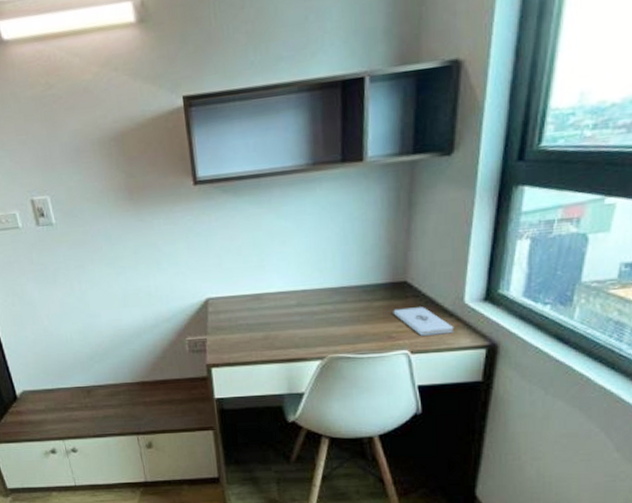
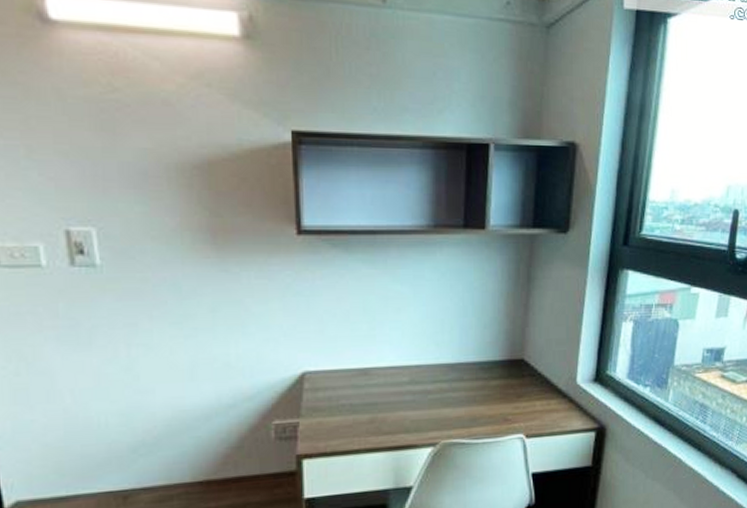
notepad: present [393,307,453,336] -> none [509,387,566,418]

